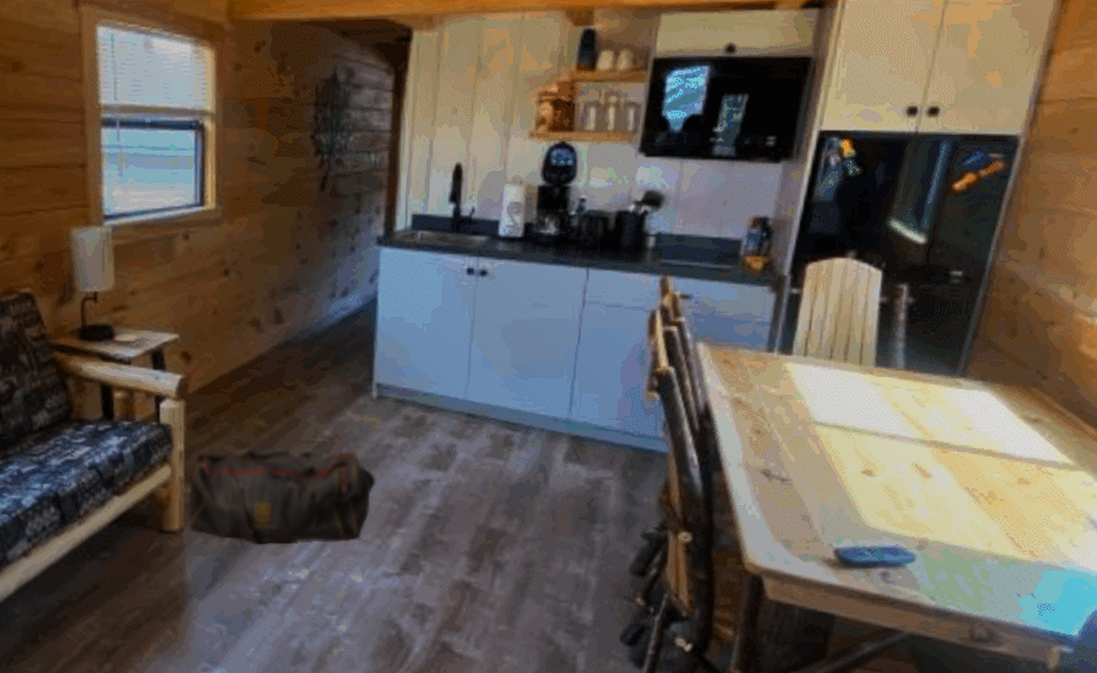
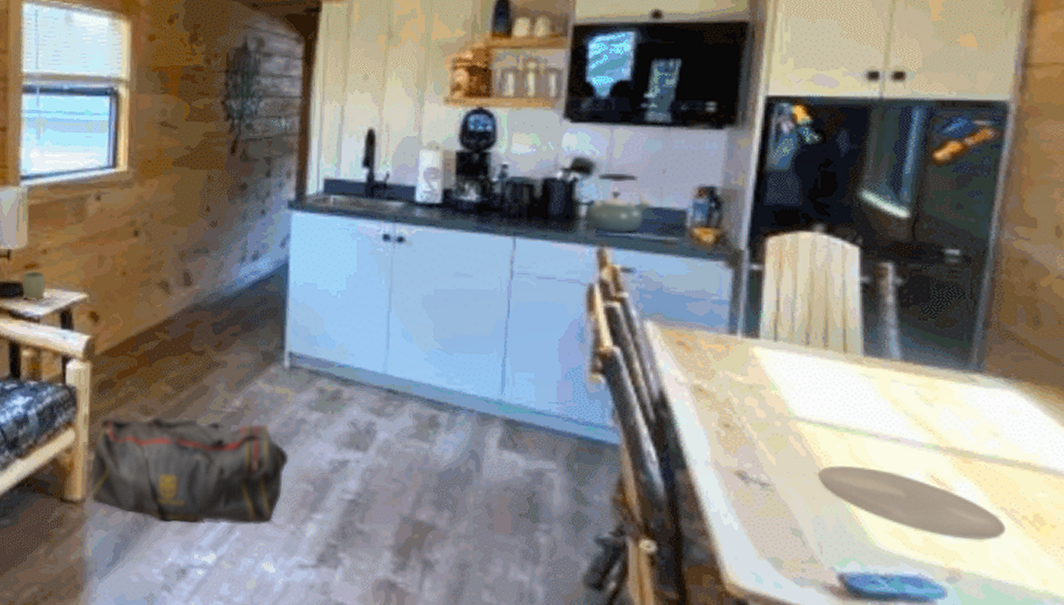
mug: none [111,312,136,342] -> present [22,270,47,300]
kettle: none [651,205,713,263] -> present [584,172,654,234]
plate: none [827,461,966,515] -> present [817,465,1005,541]

